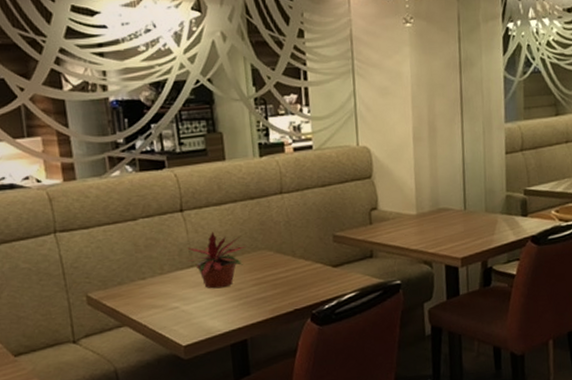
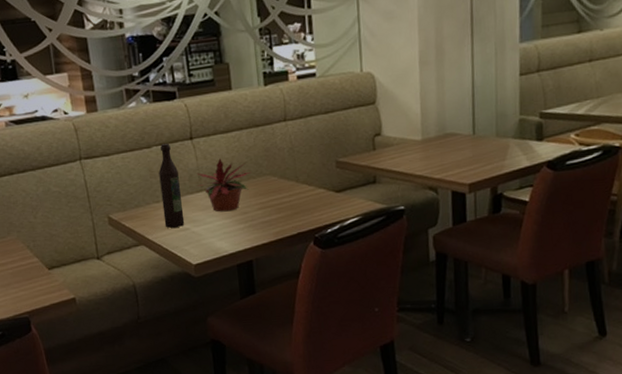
wine bottle: none [145,215,174,307] -> present [158,142,185,228]

